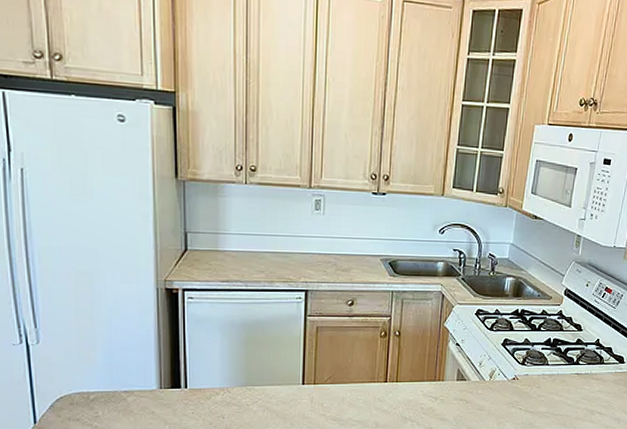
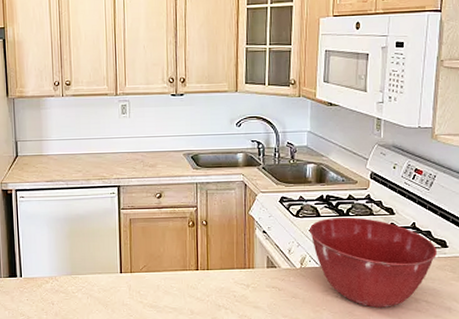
mixing bowl: none [502,331,615,419] -> present [310,216,438,308]

